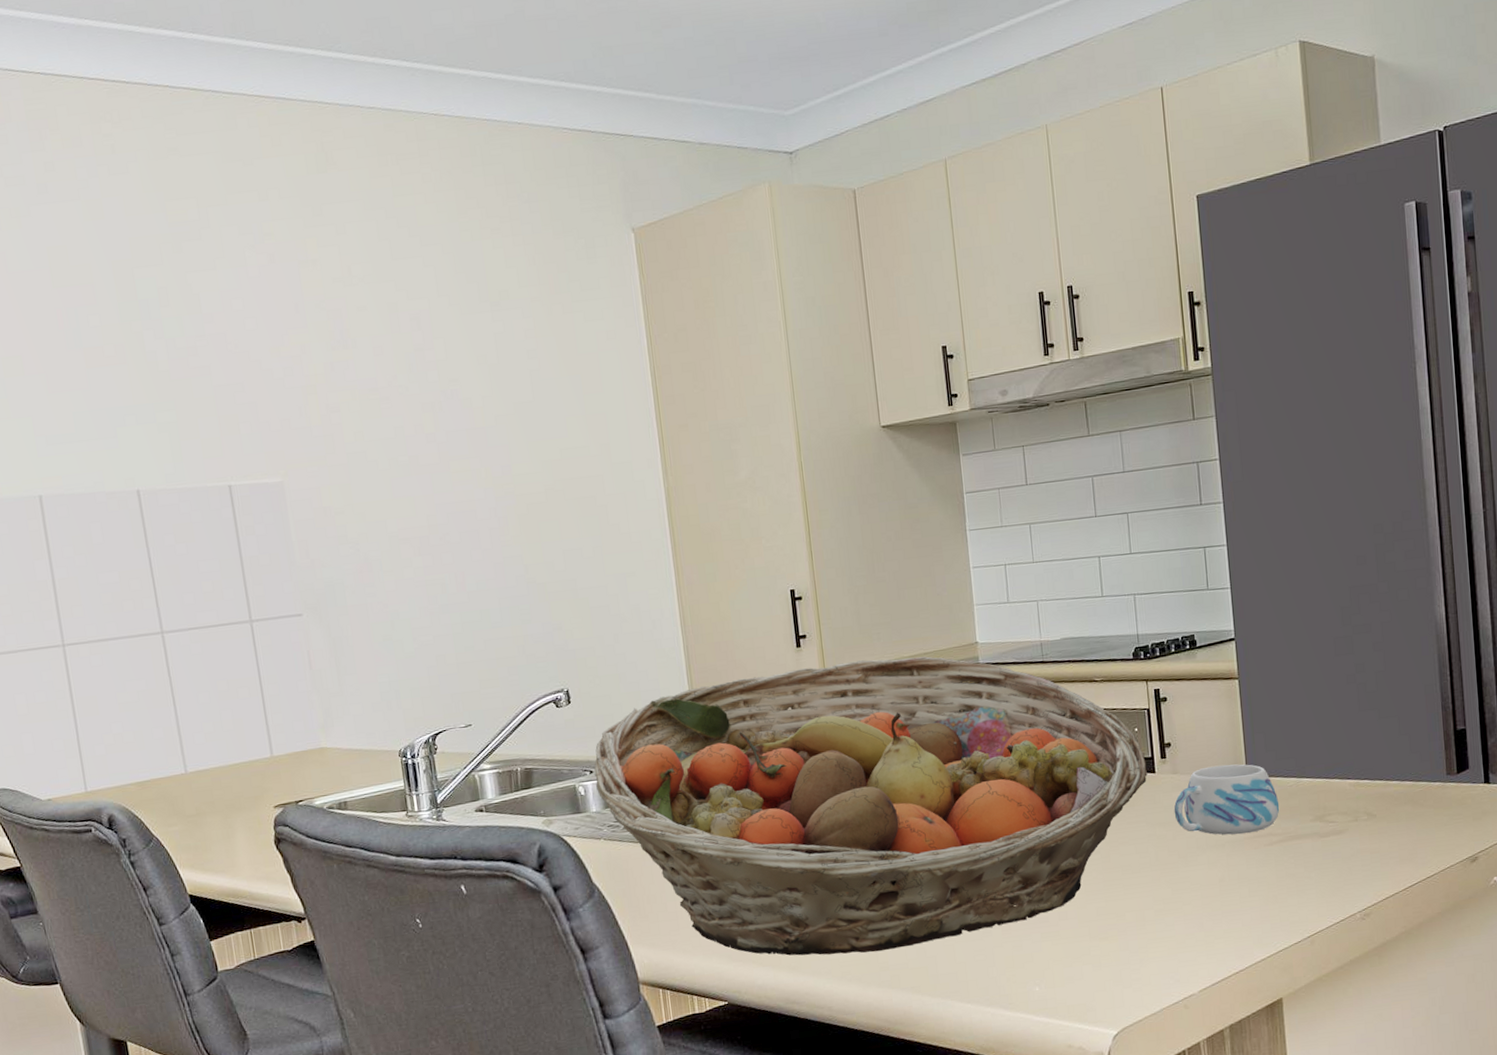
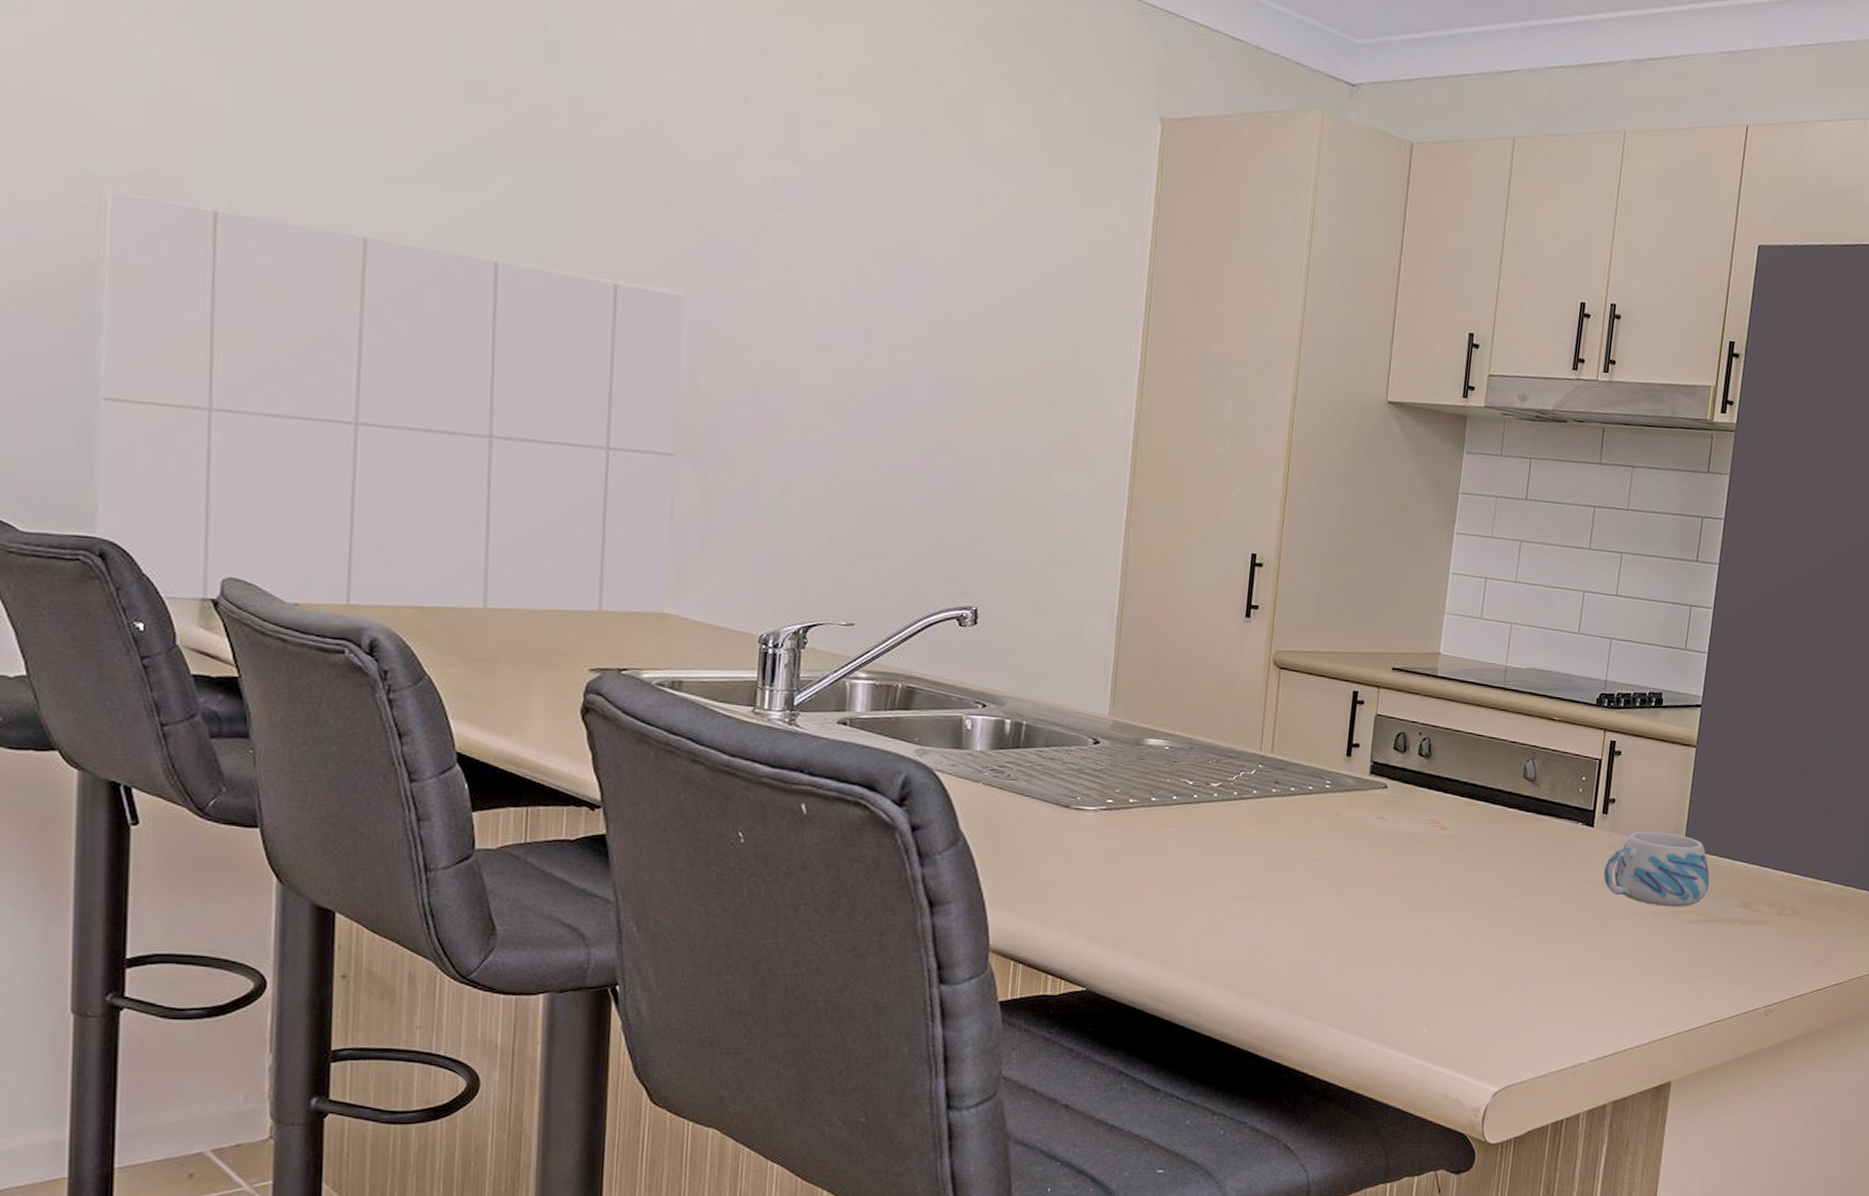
fruit basket: present [594,656,1147,956] -> none [986,637,1587,962]

